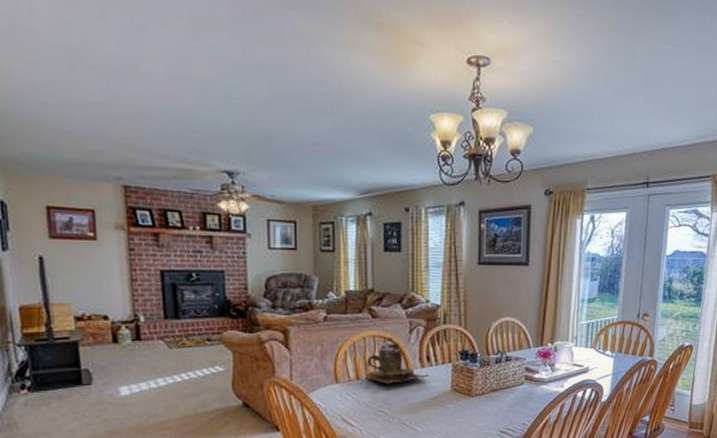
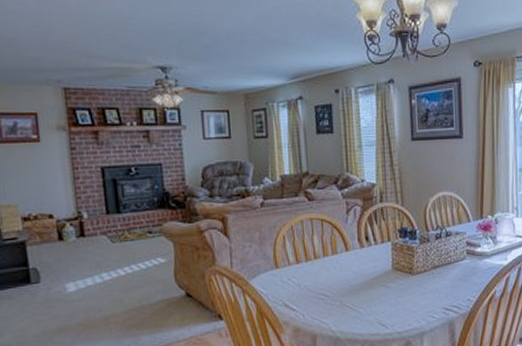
teapot: present [365,337,430,384] -> none [304,219,369,267]

